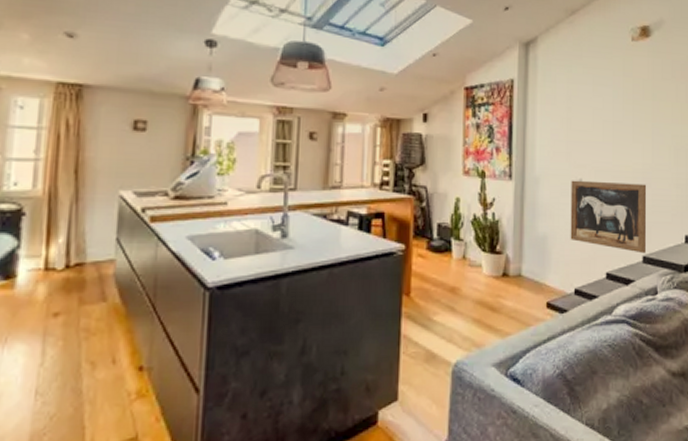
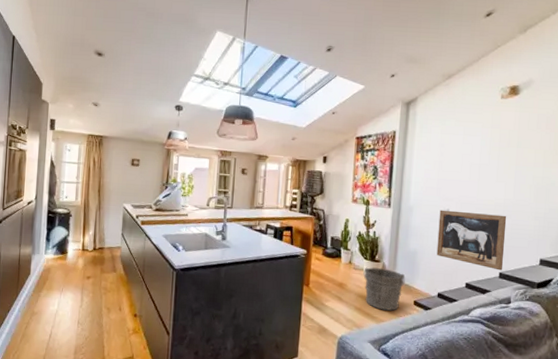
bucket: none [482,262,535,321] -> present [363,267,405,312]

